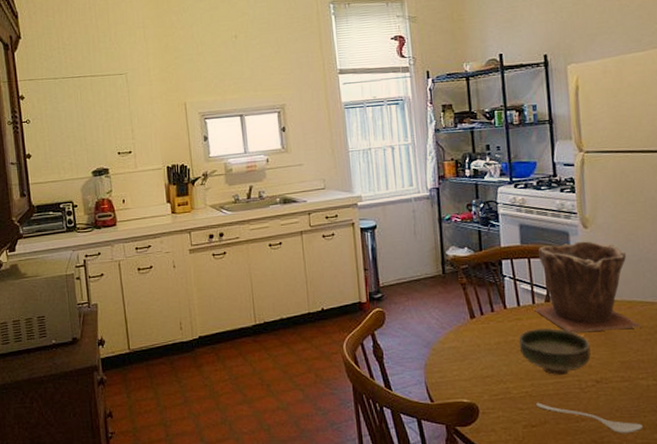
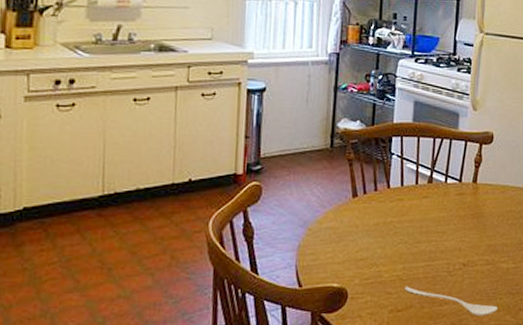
bowl: present [518,328,591,375] -> none [396,210,463,258]
plant pot: present [535,241,641,333] -> none [417,123,510,216]

